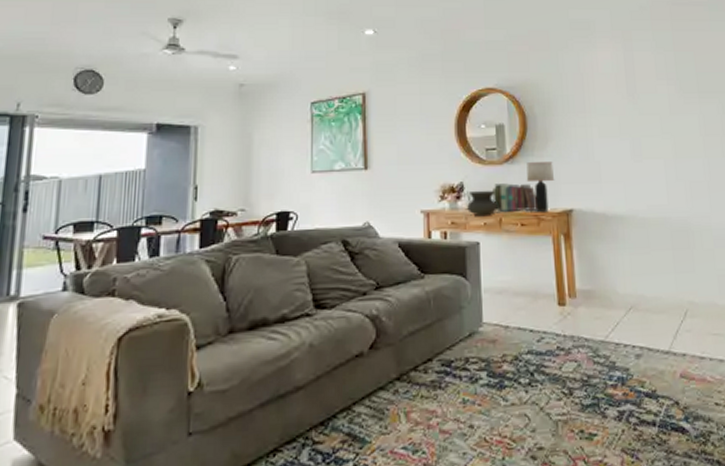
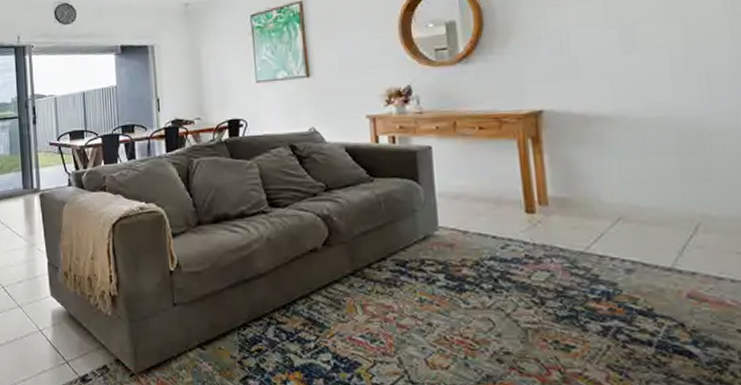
vase: present [467,190,498,216] -> none [416,92,451,120]
books: present [492,183,537,212] -> none [444,84,498,115]
table lamp: present [526,162,555,212] -> none [483,59,520,114]

